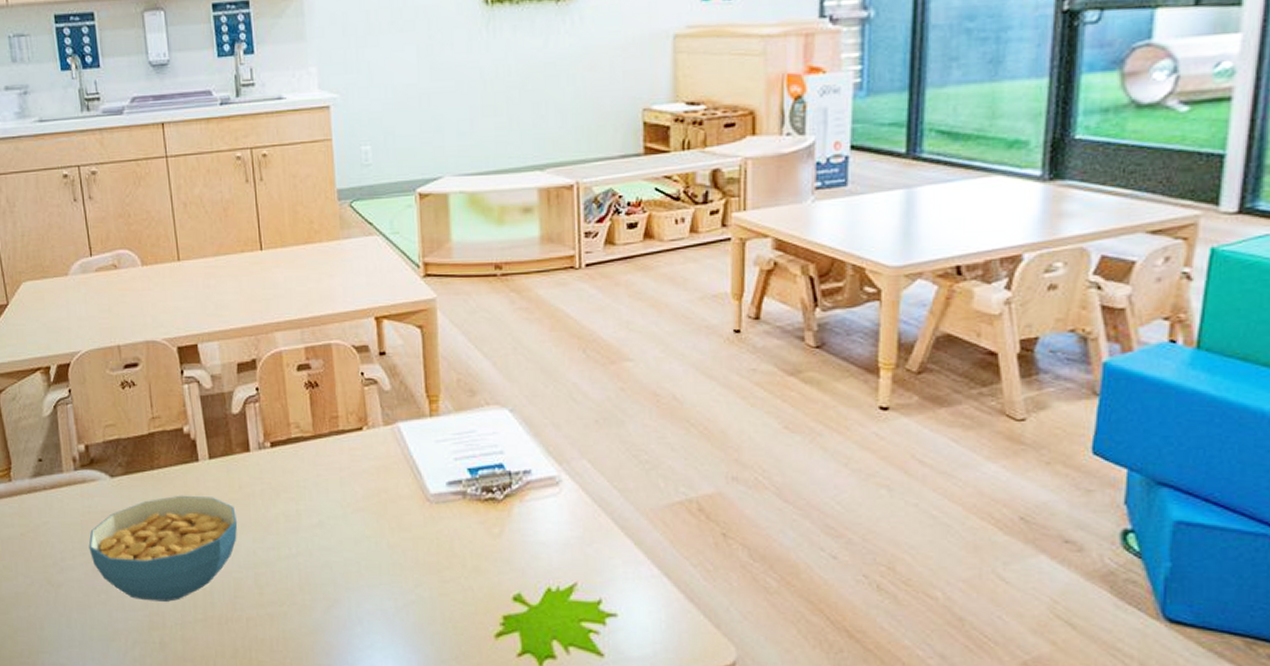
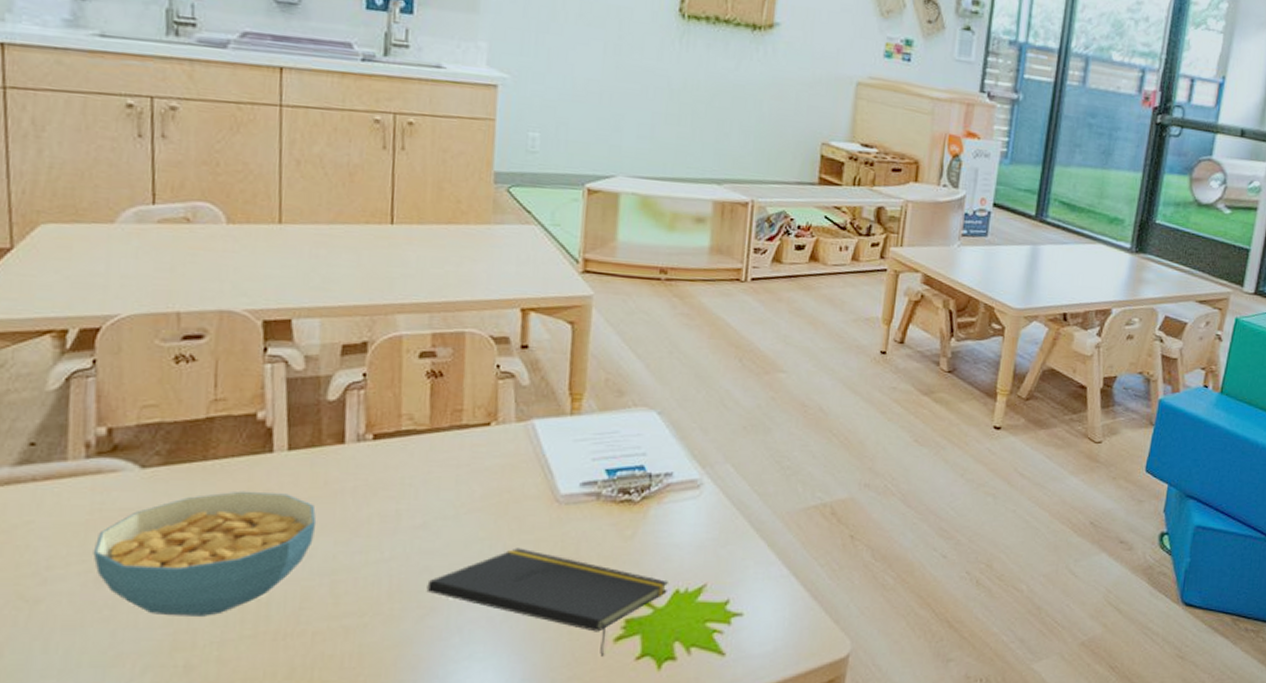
notepad: none [329,545,539,652] -> present [426,548,668,657]

